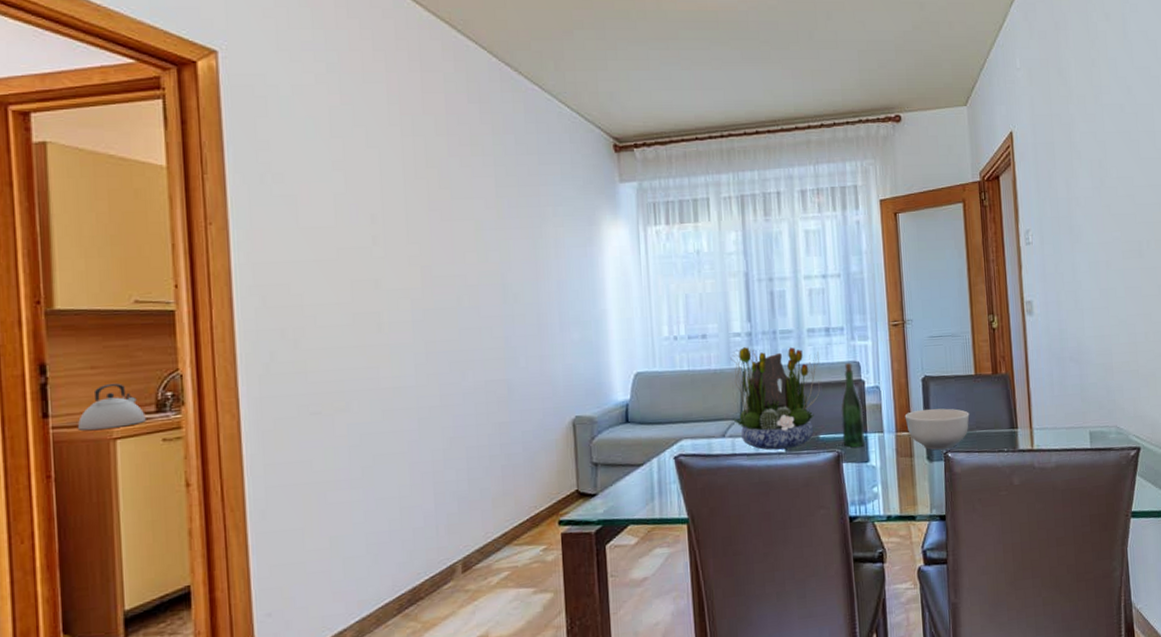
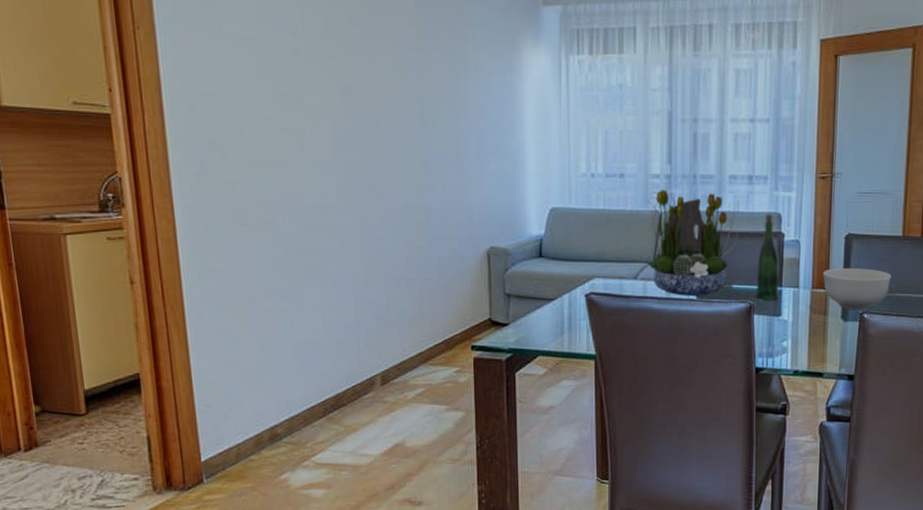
kettle: present [77,383,146,431] -> none [31,181,91,225]

